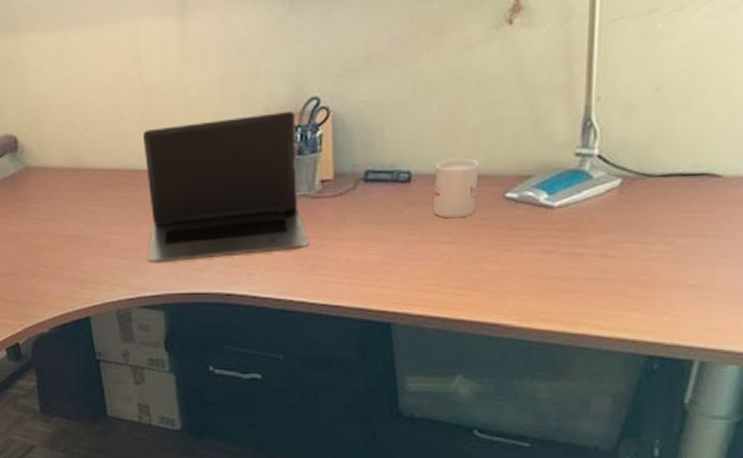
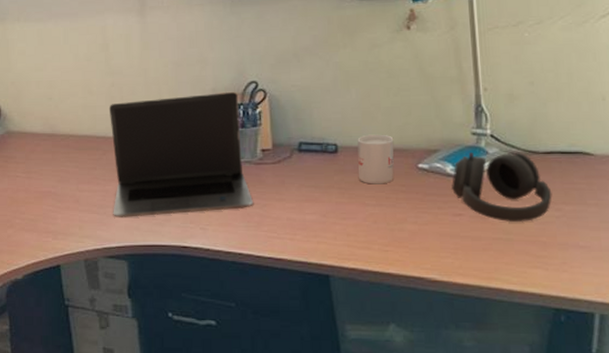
headphones: none [543,175,664,259] -> present [452,151,552,222]

